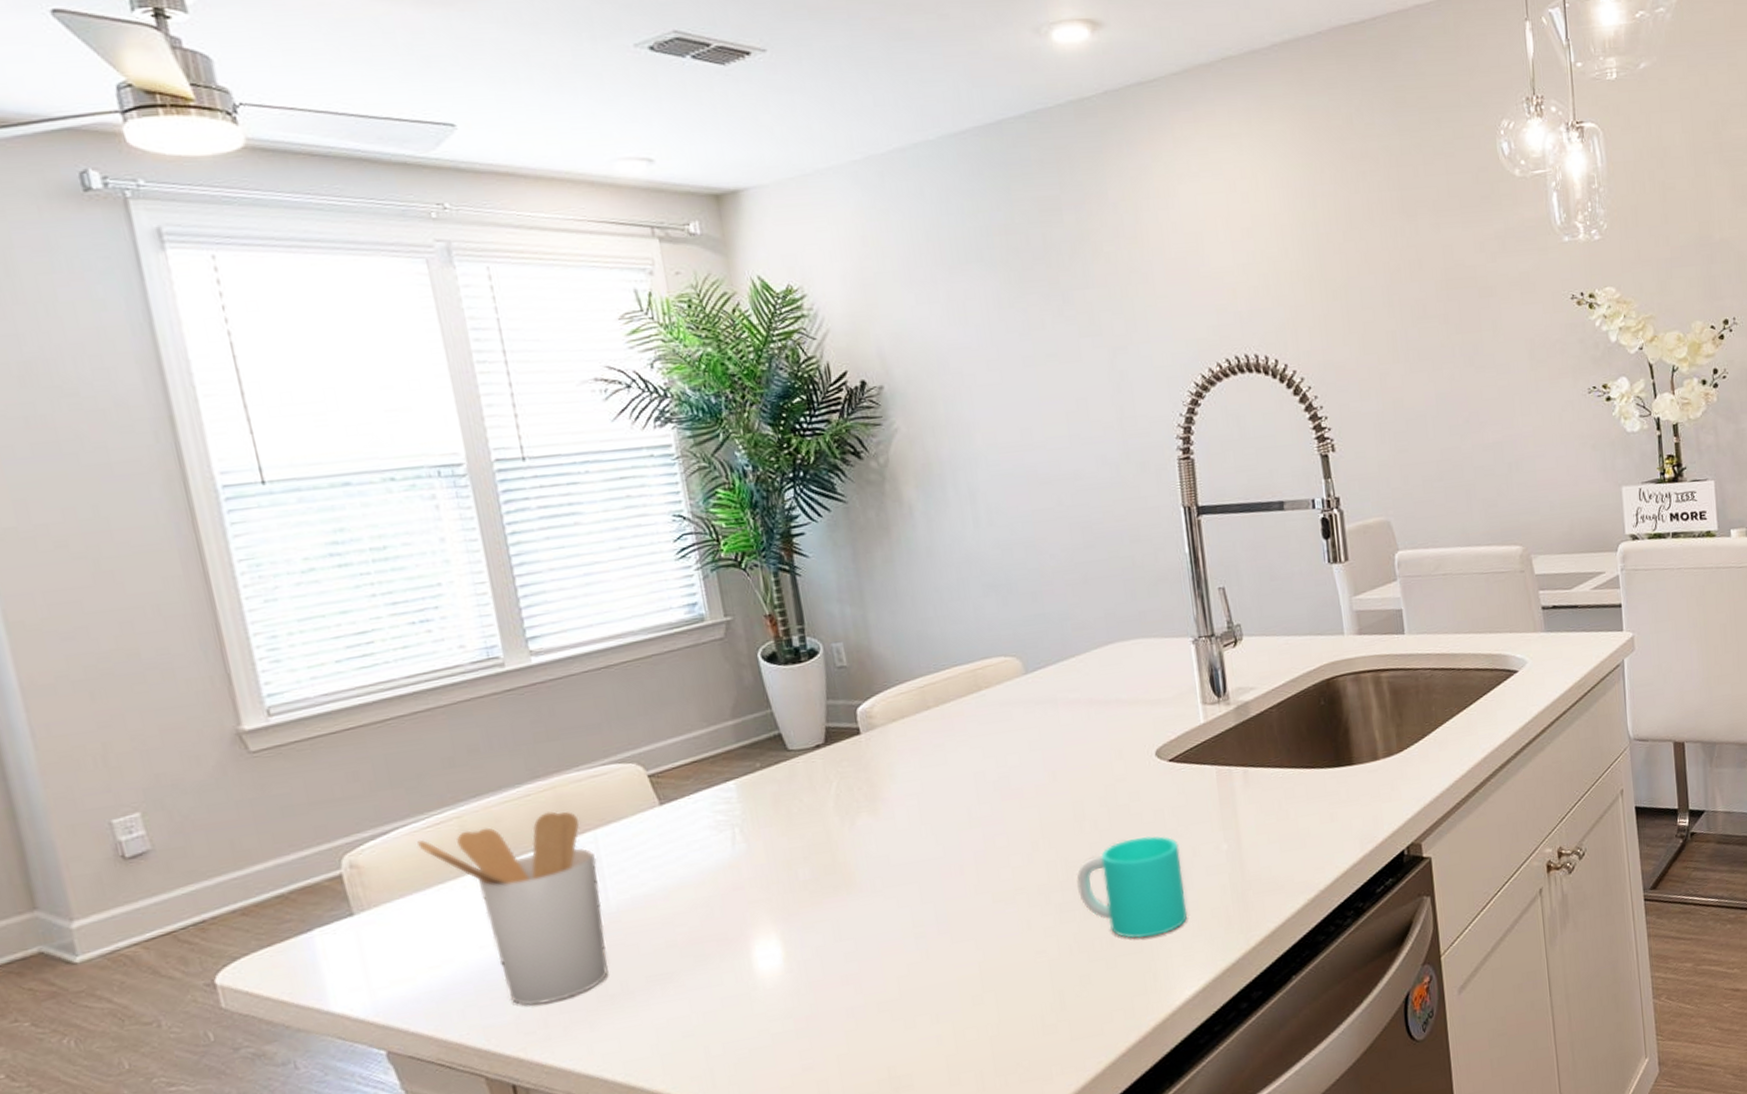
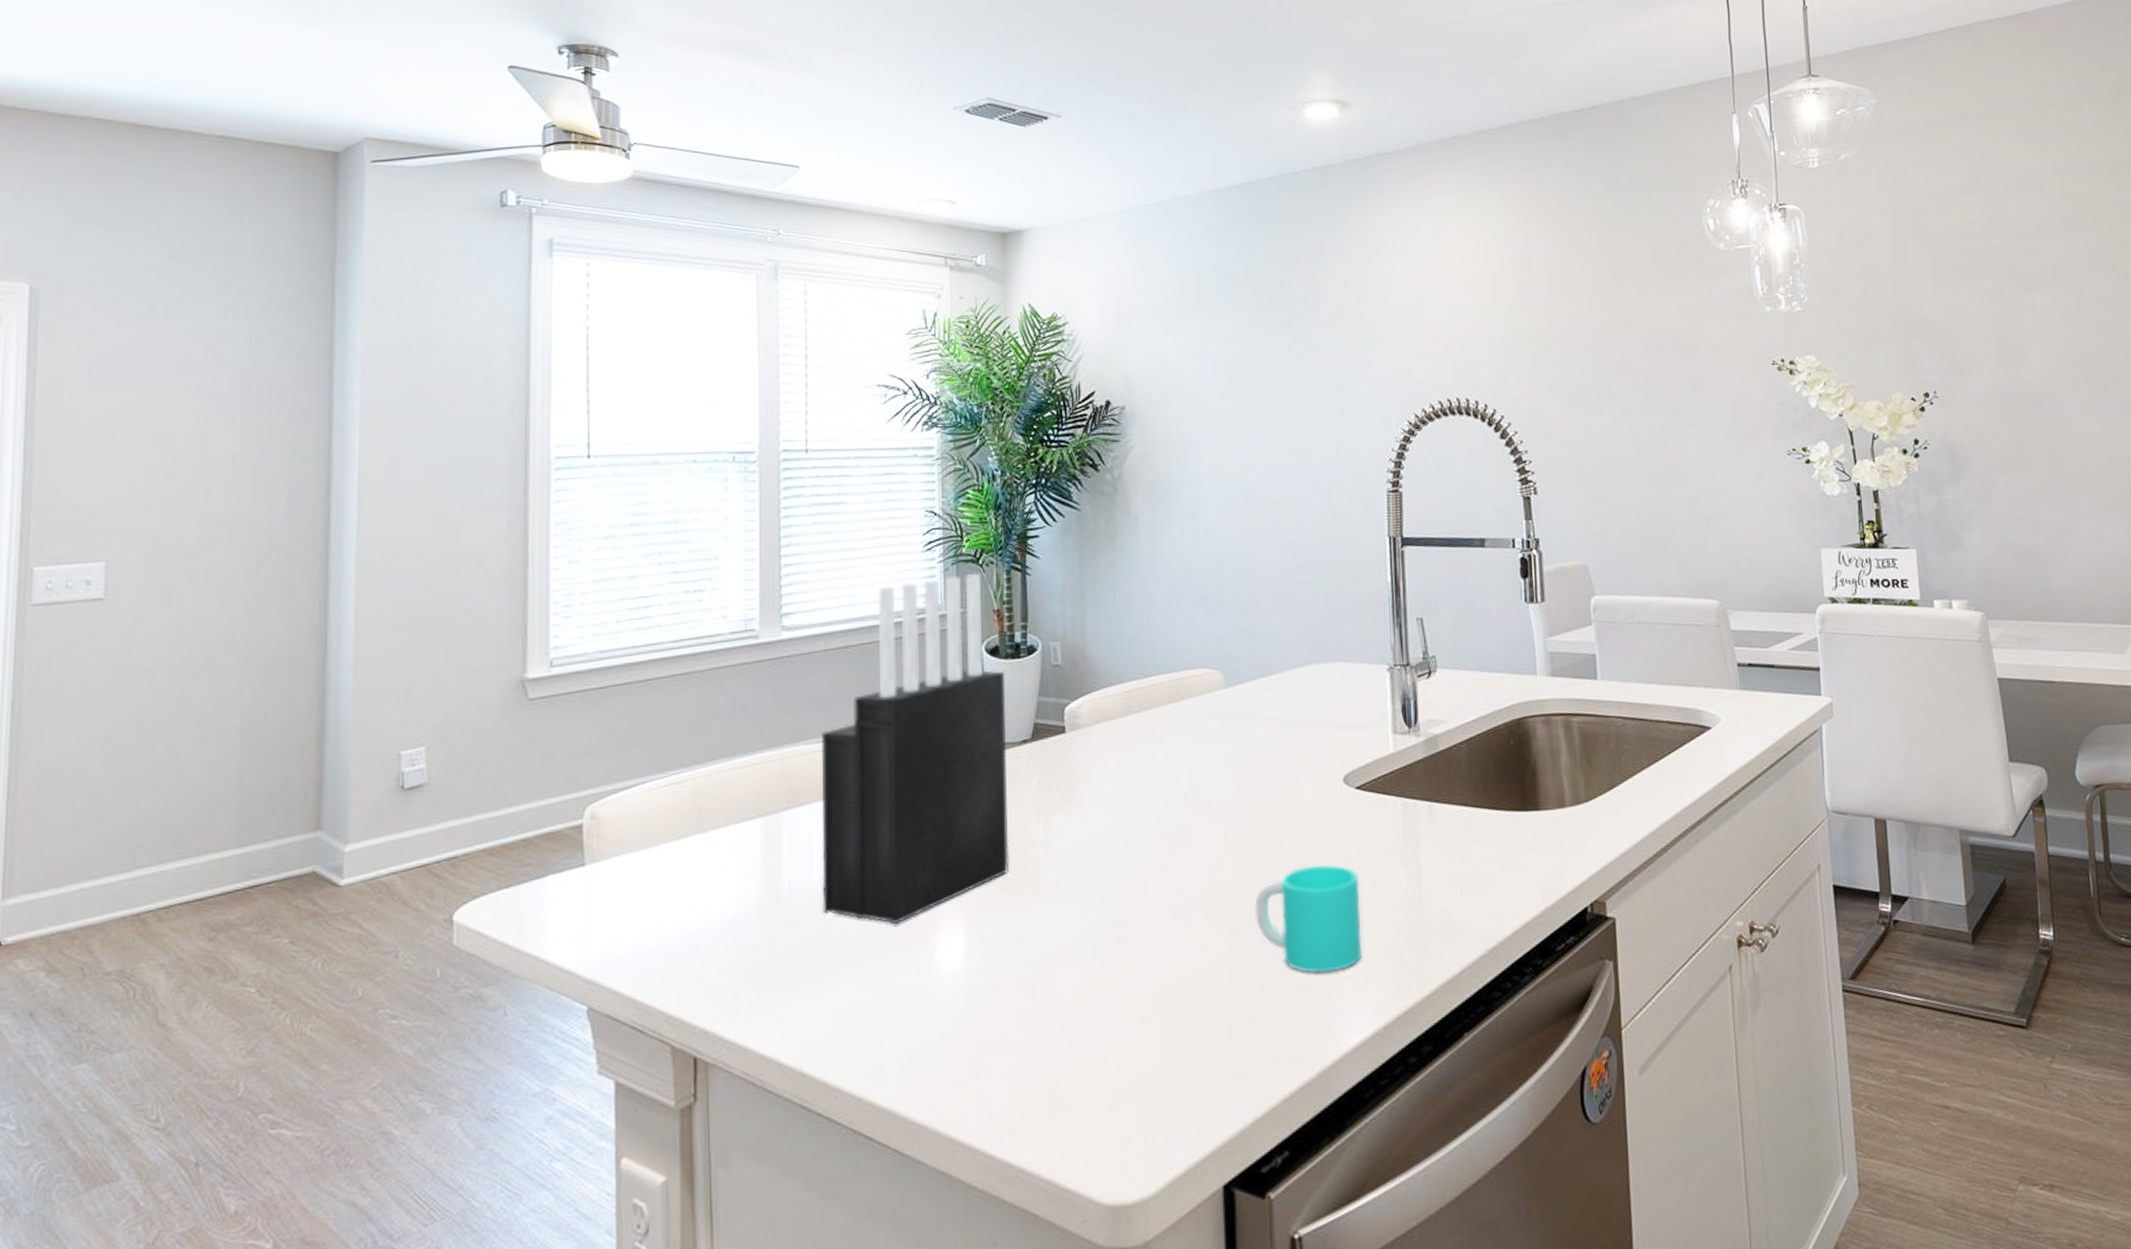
utensil holder: present [417,811,609,1005] -> none [654,782,808,976]
knife block: none [594,578,819,938] -> present [821,573,1010,925]

